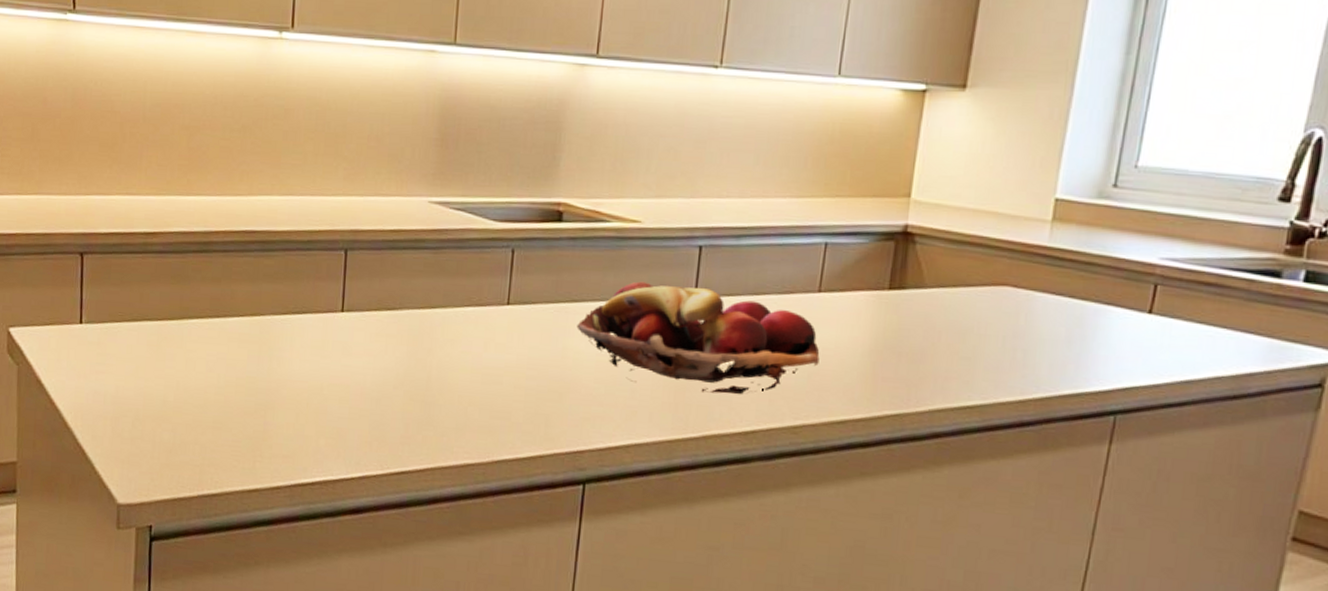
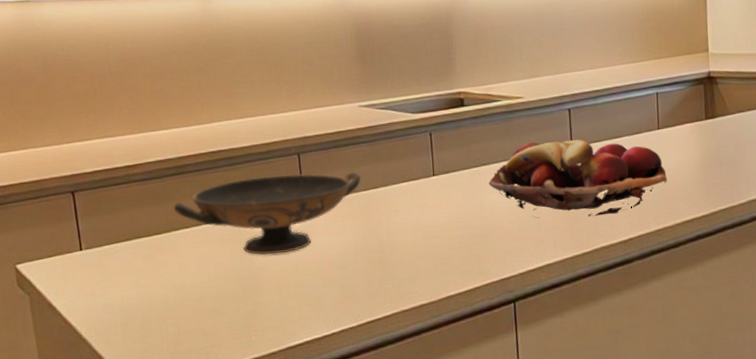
decorative bowl: none [190,270,418,369] -> present [173,172,361,255]

